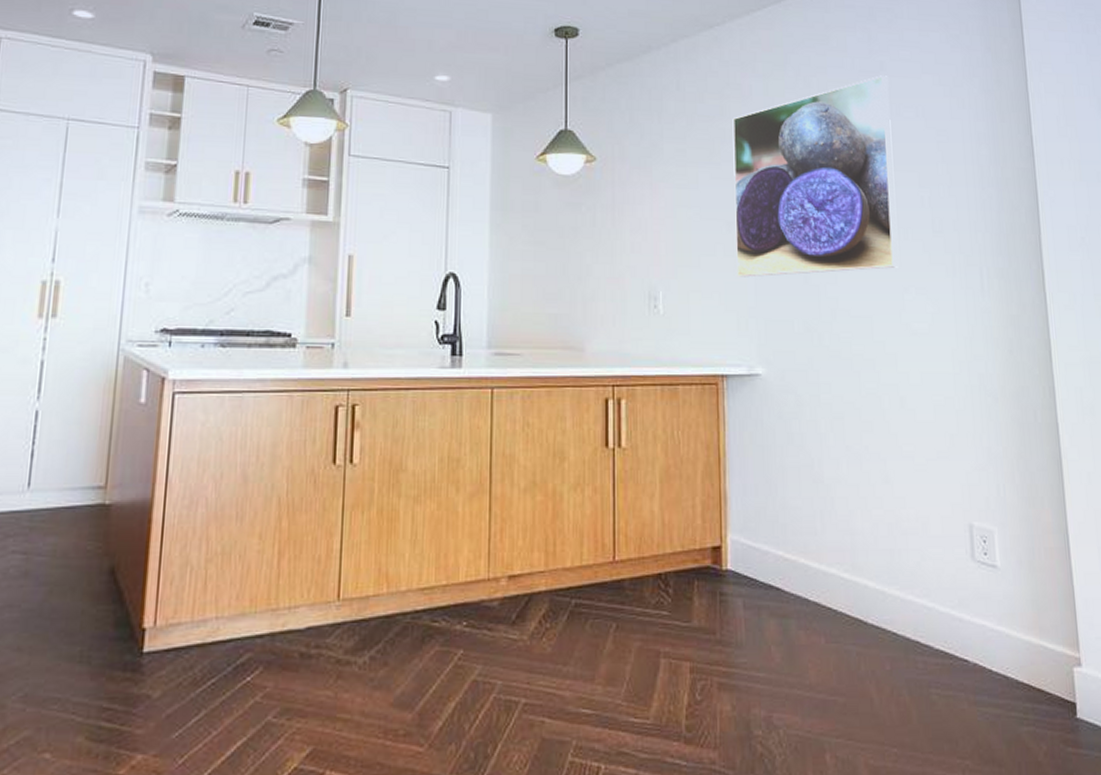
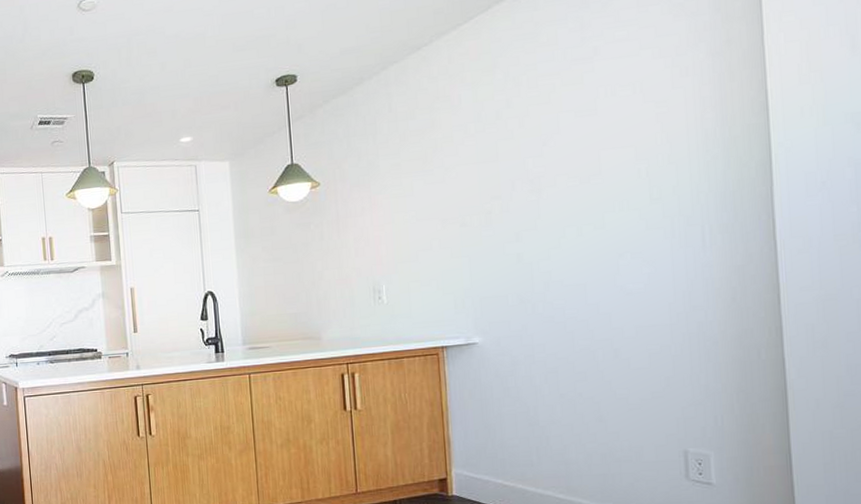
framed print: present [732,75,898,277] -> none [443,59,613,265]

